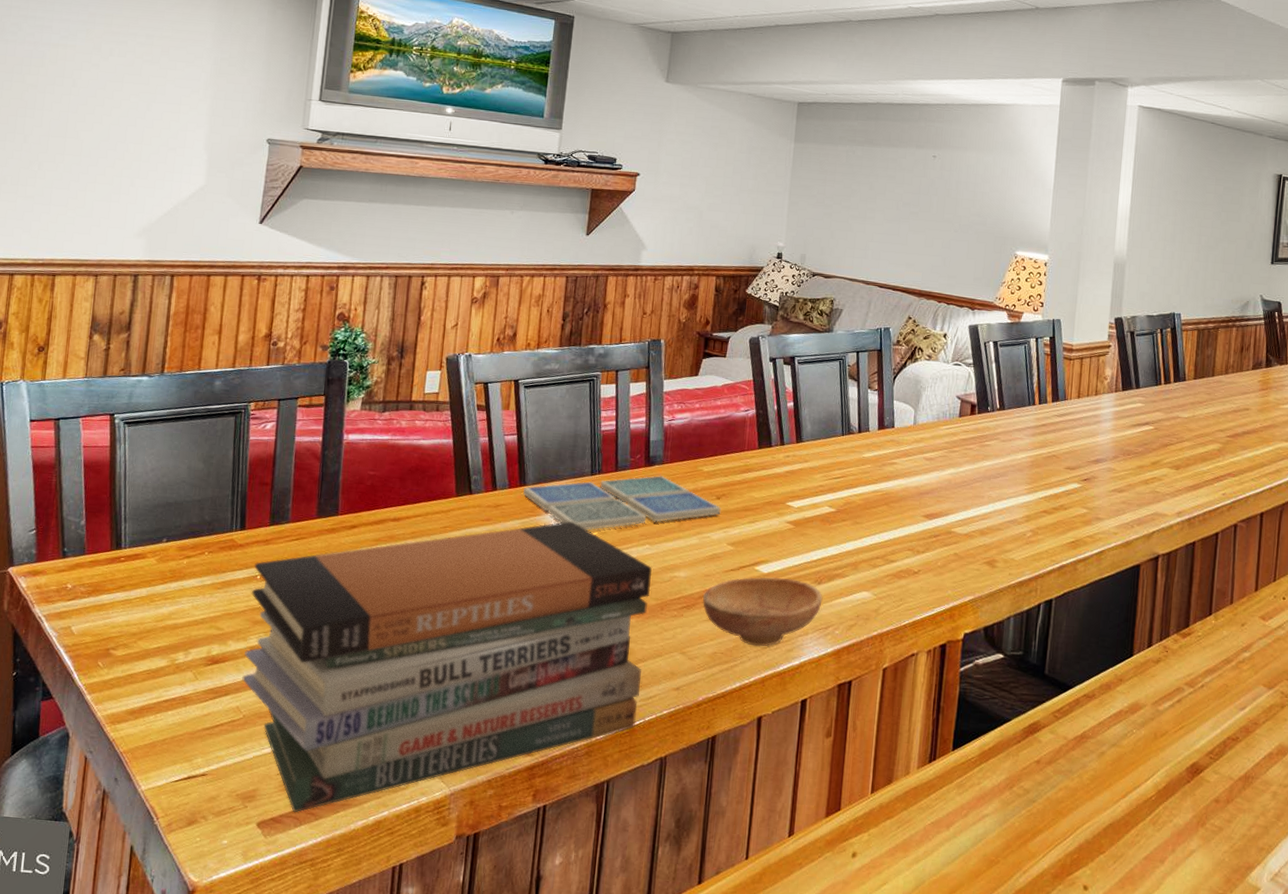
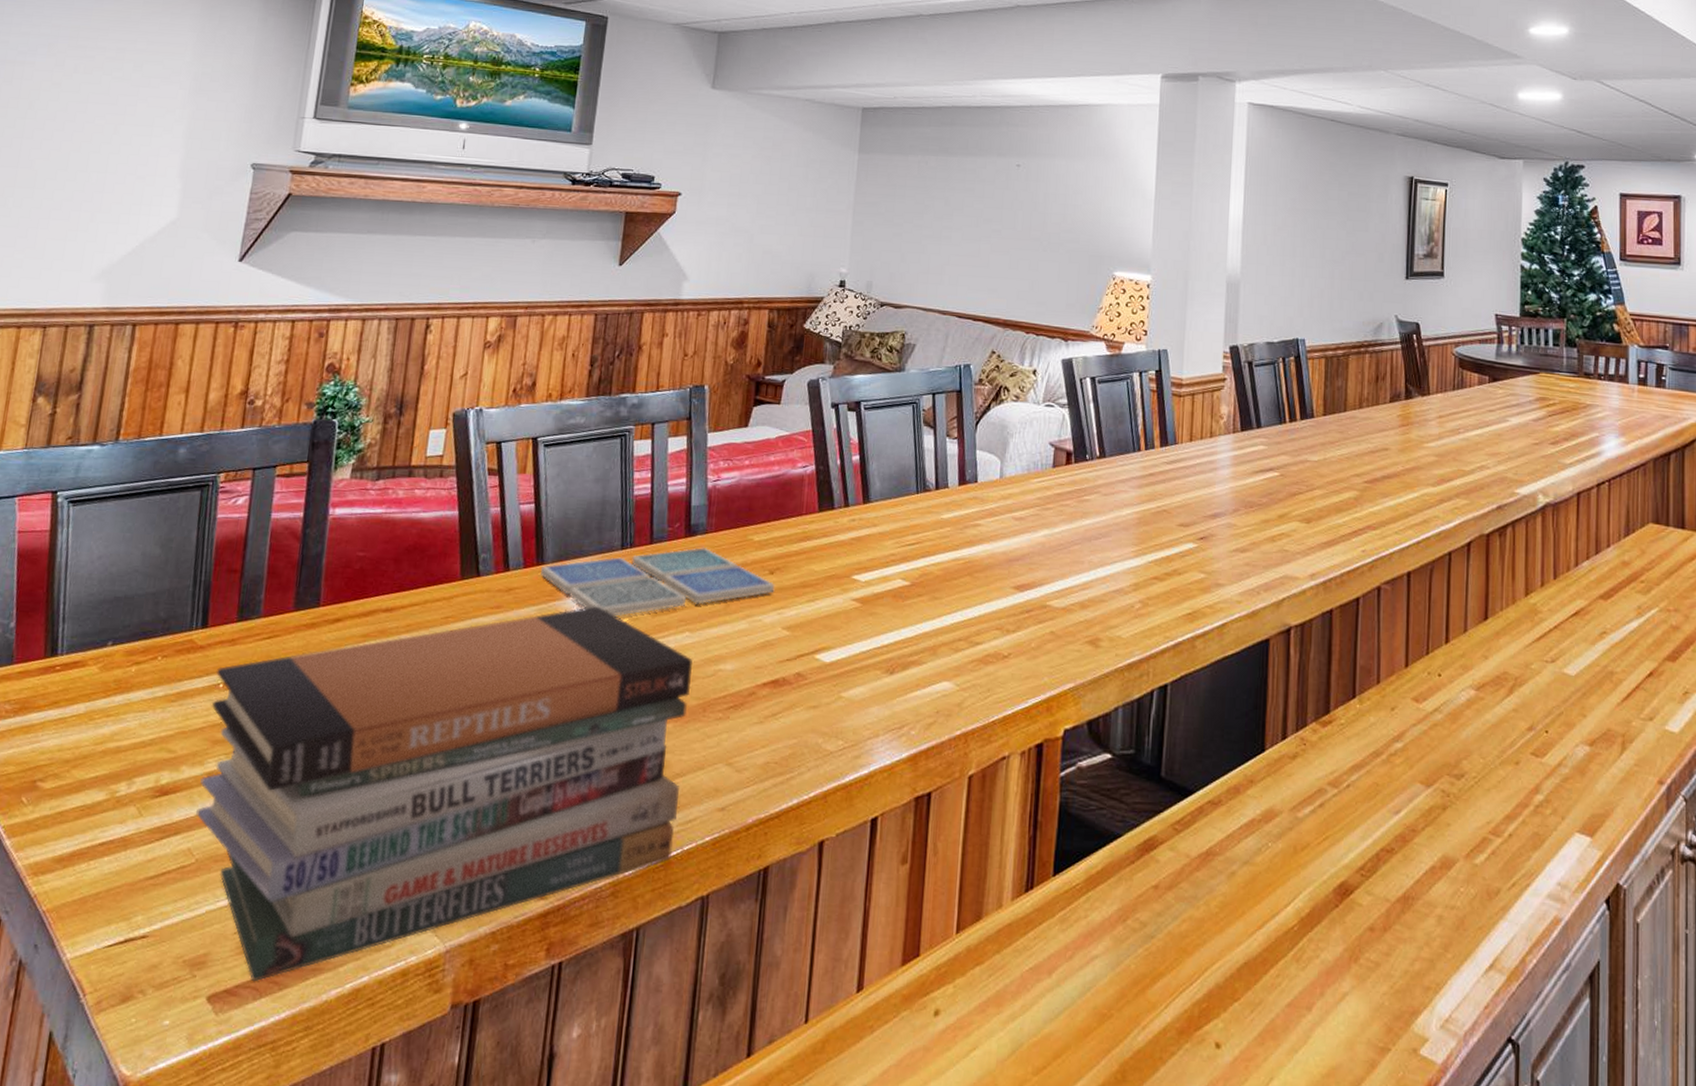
bowl: present [702,577,823,647] -> none [752,667,896,754]

